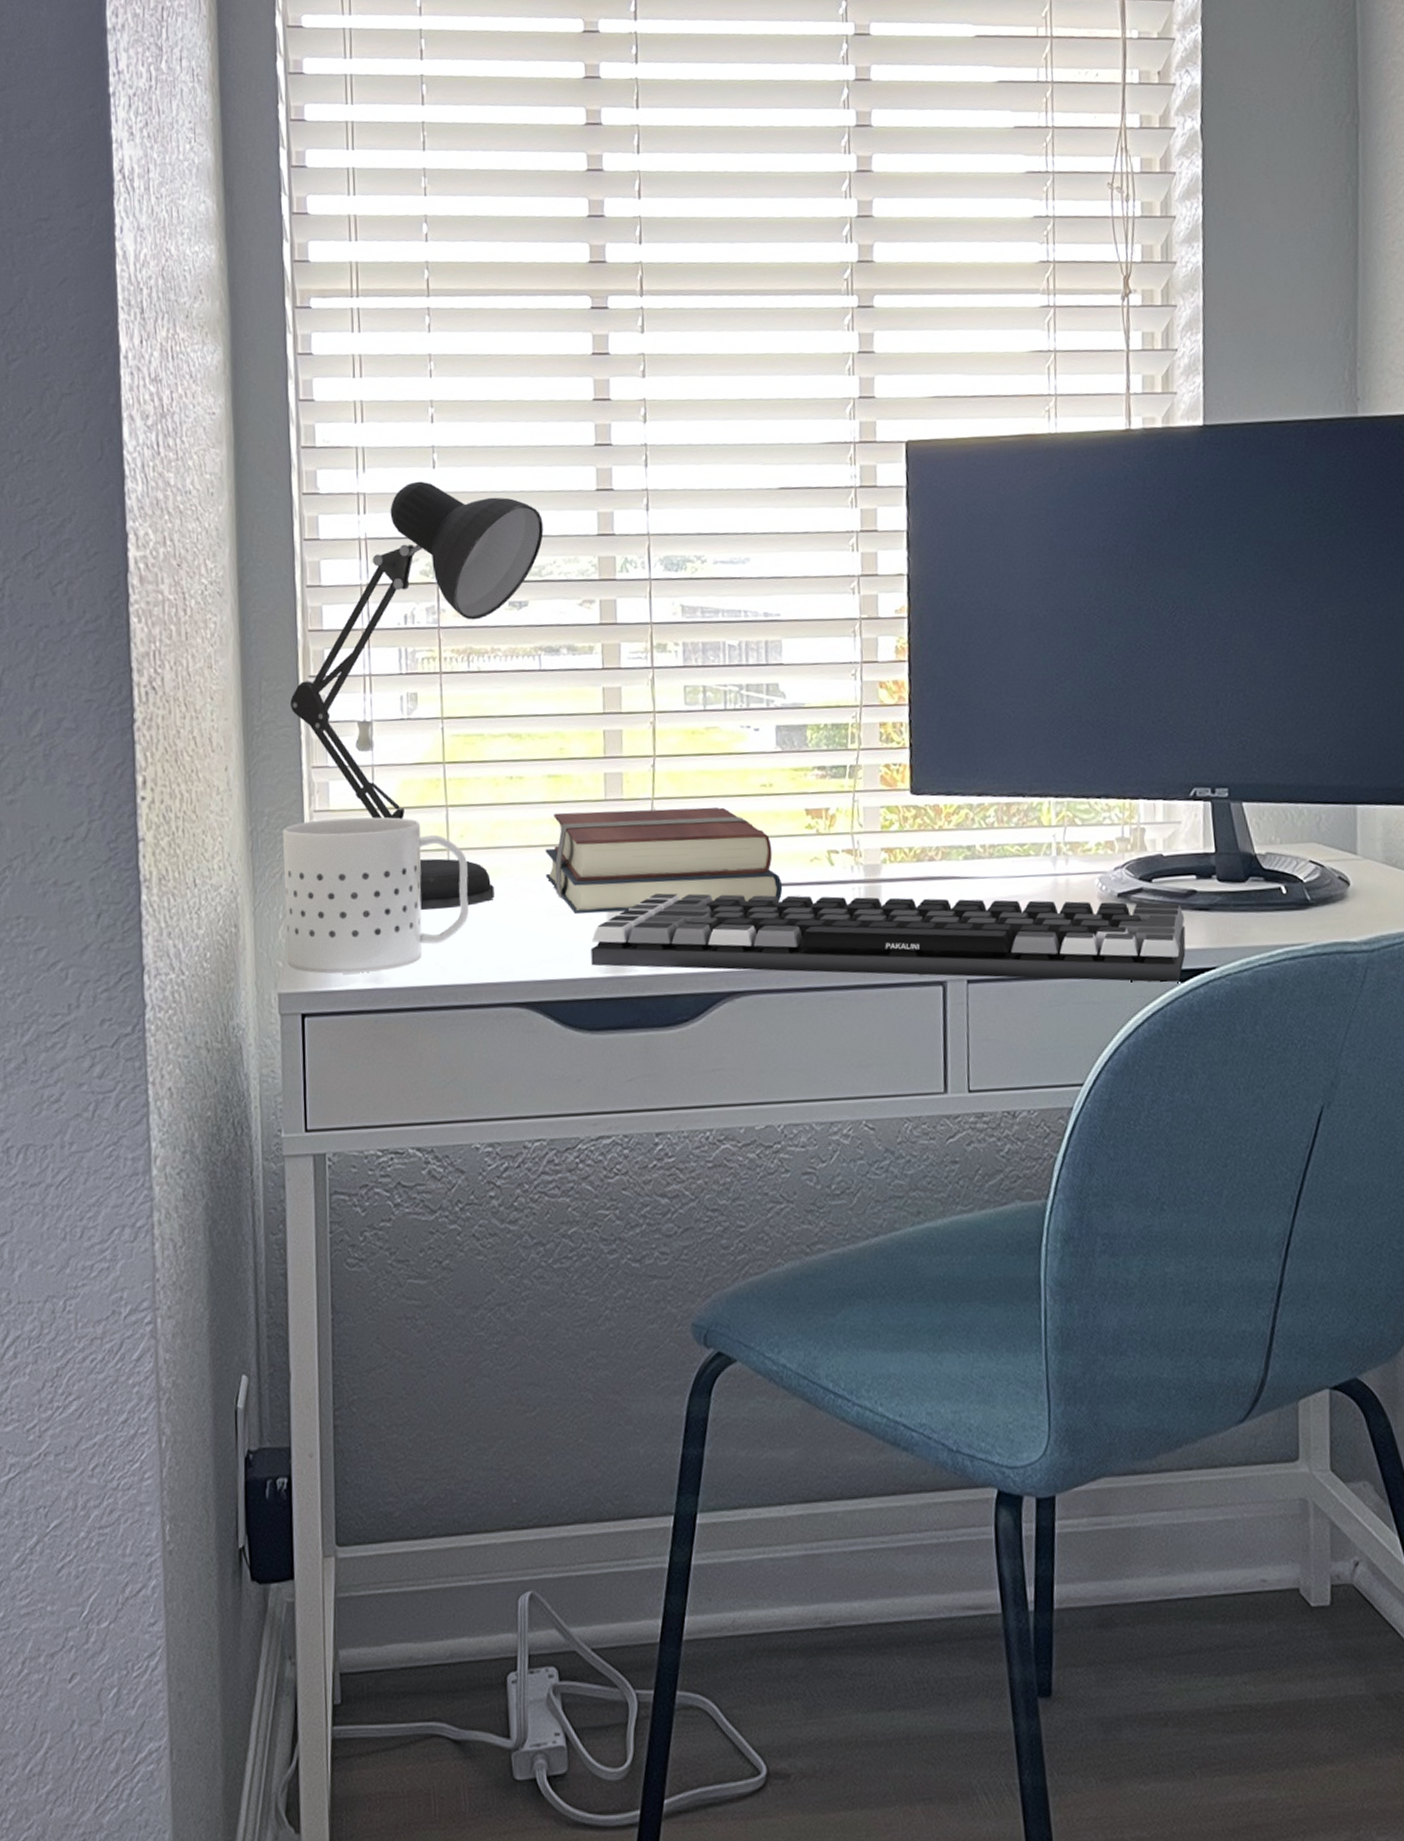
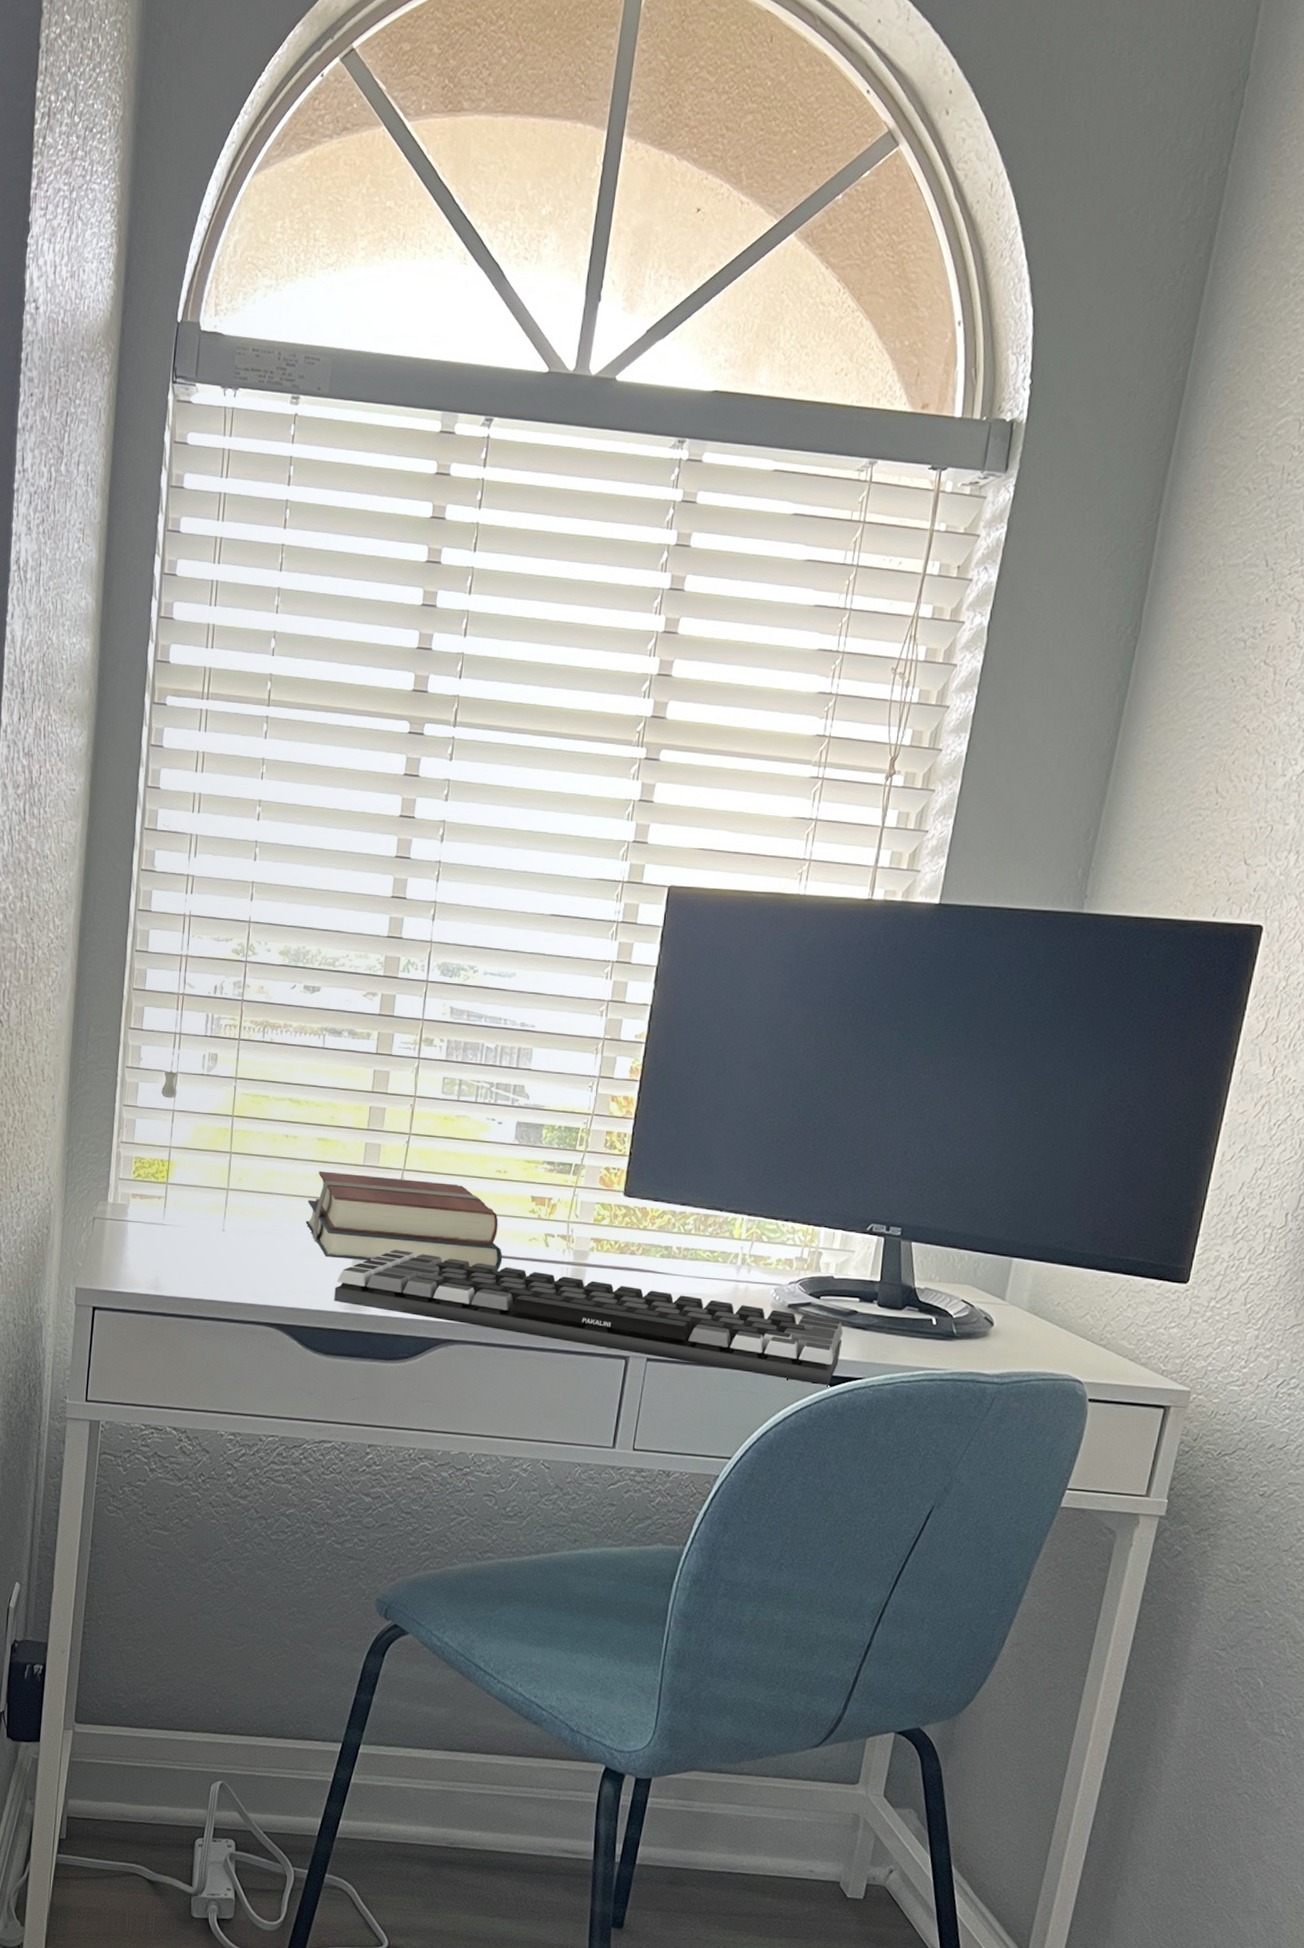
mug: present [282,817,469,974] -> none [85,1150,242,1282]
desk lamp: present [290,481,544,911] -> none [111,870,342,1239]

